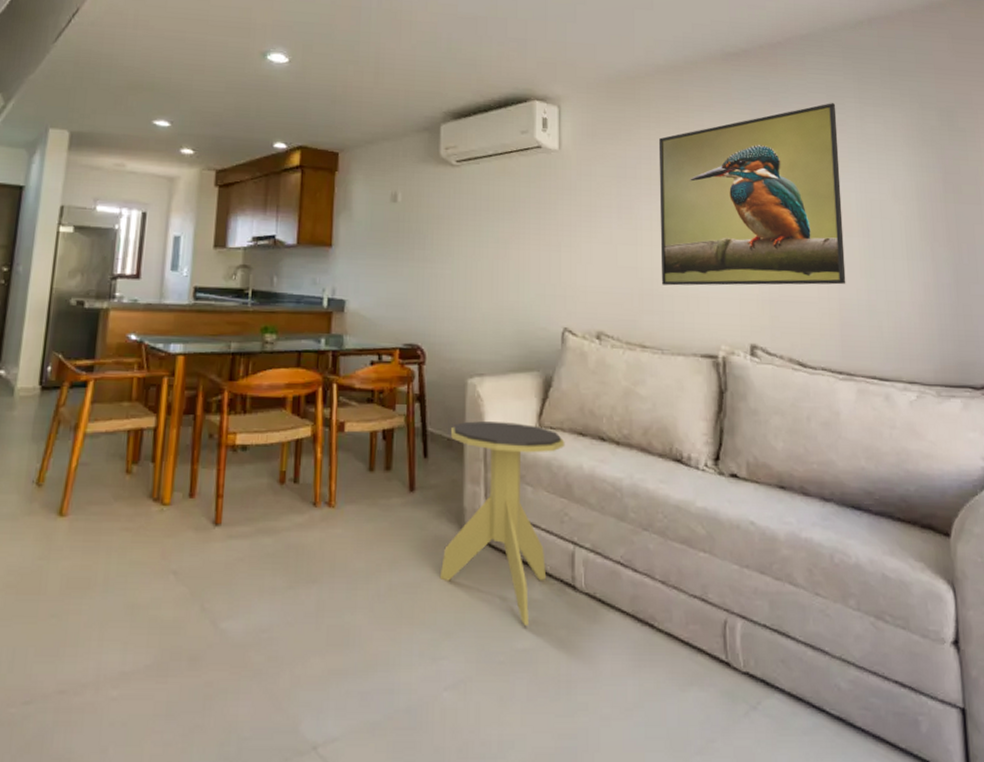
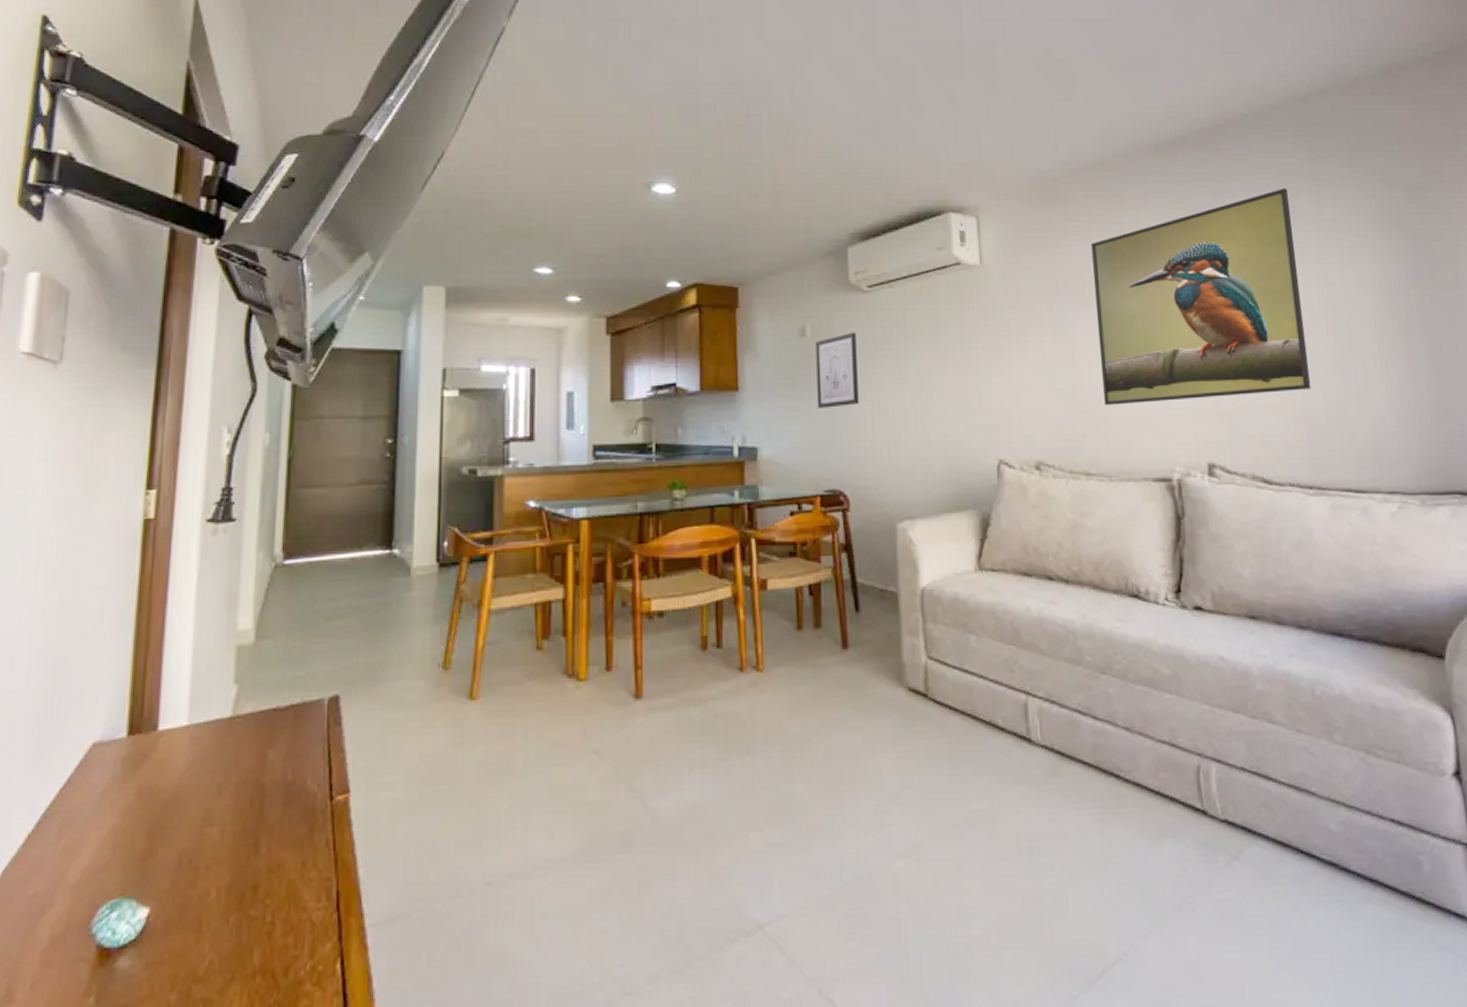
wall art: none [403,201,443,269] -> present [815,332,859,408]
side table: present [439,421,565,625] -> none [882,567,1009,784]

